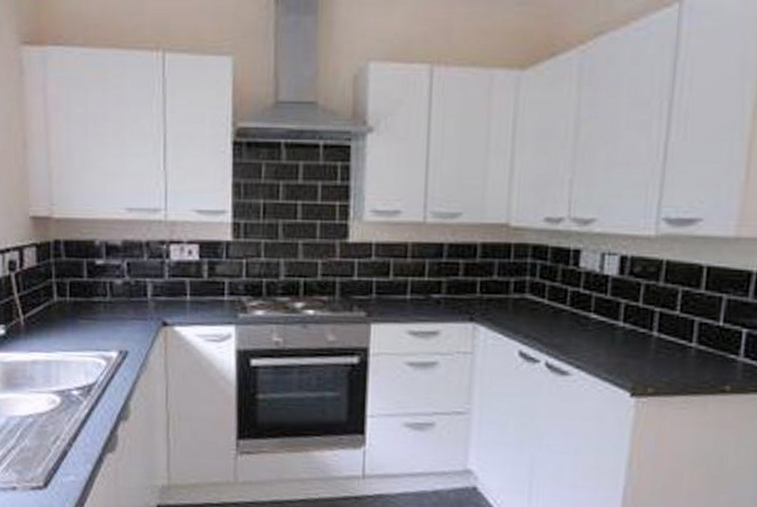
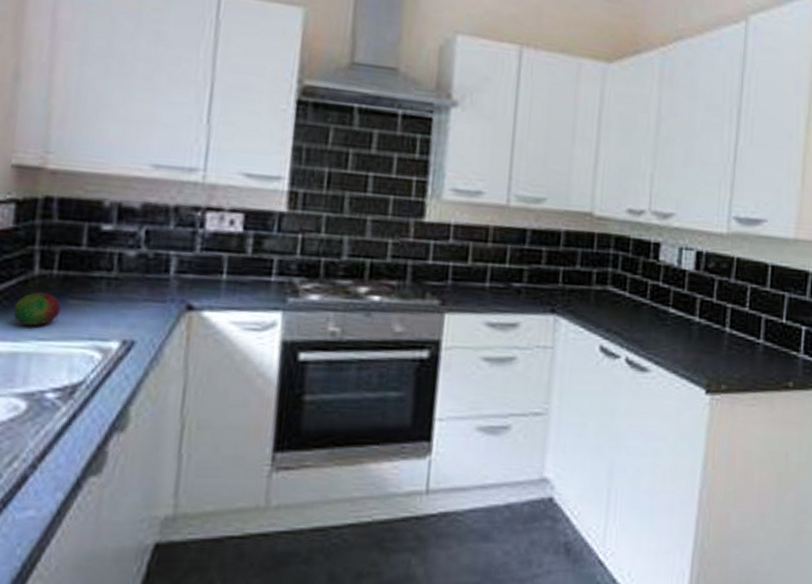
fruit: none [44,315,75,341] -> present [13,292,61,327]

